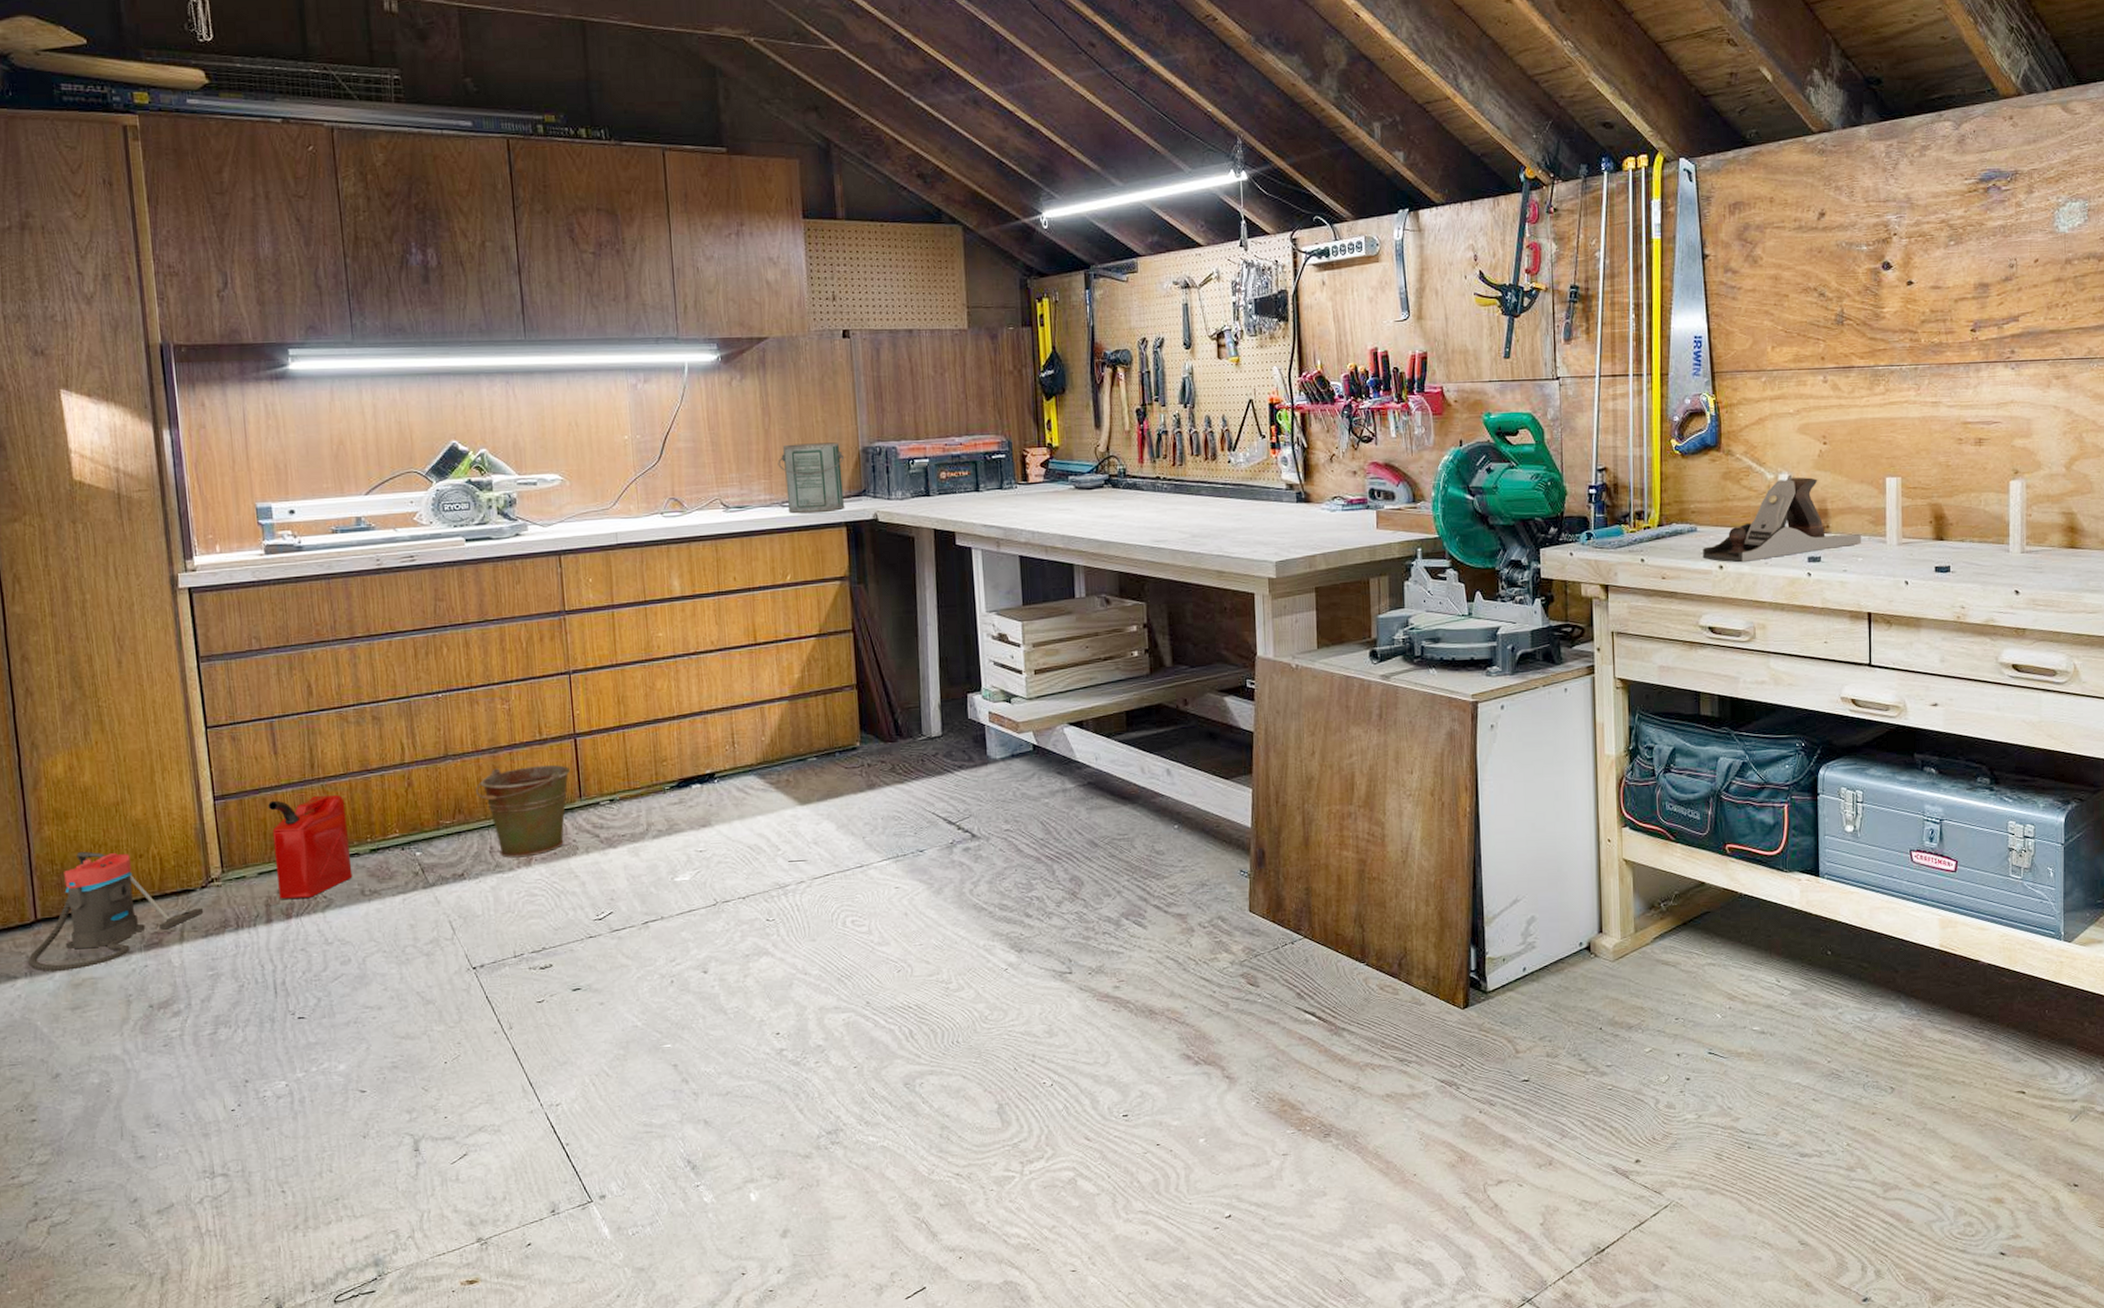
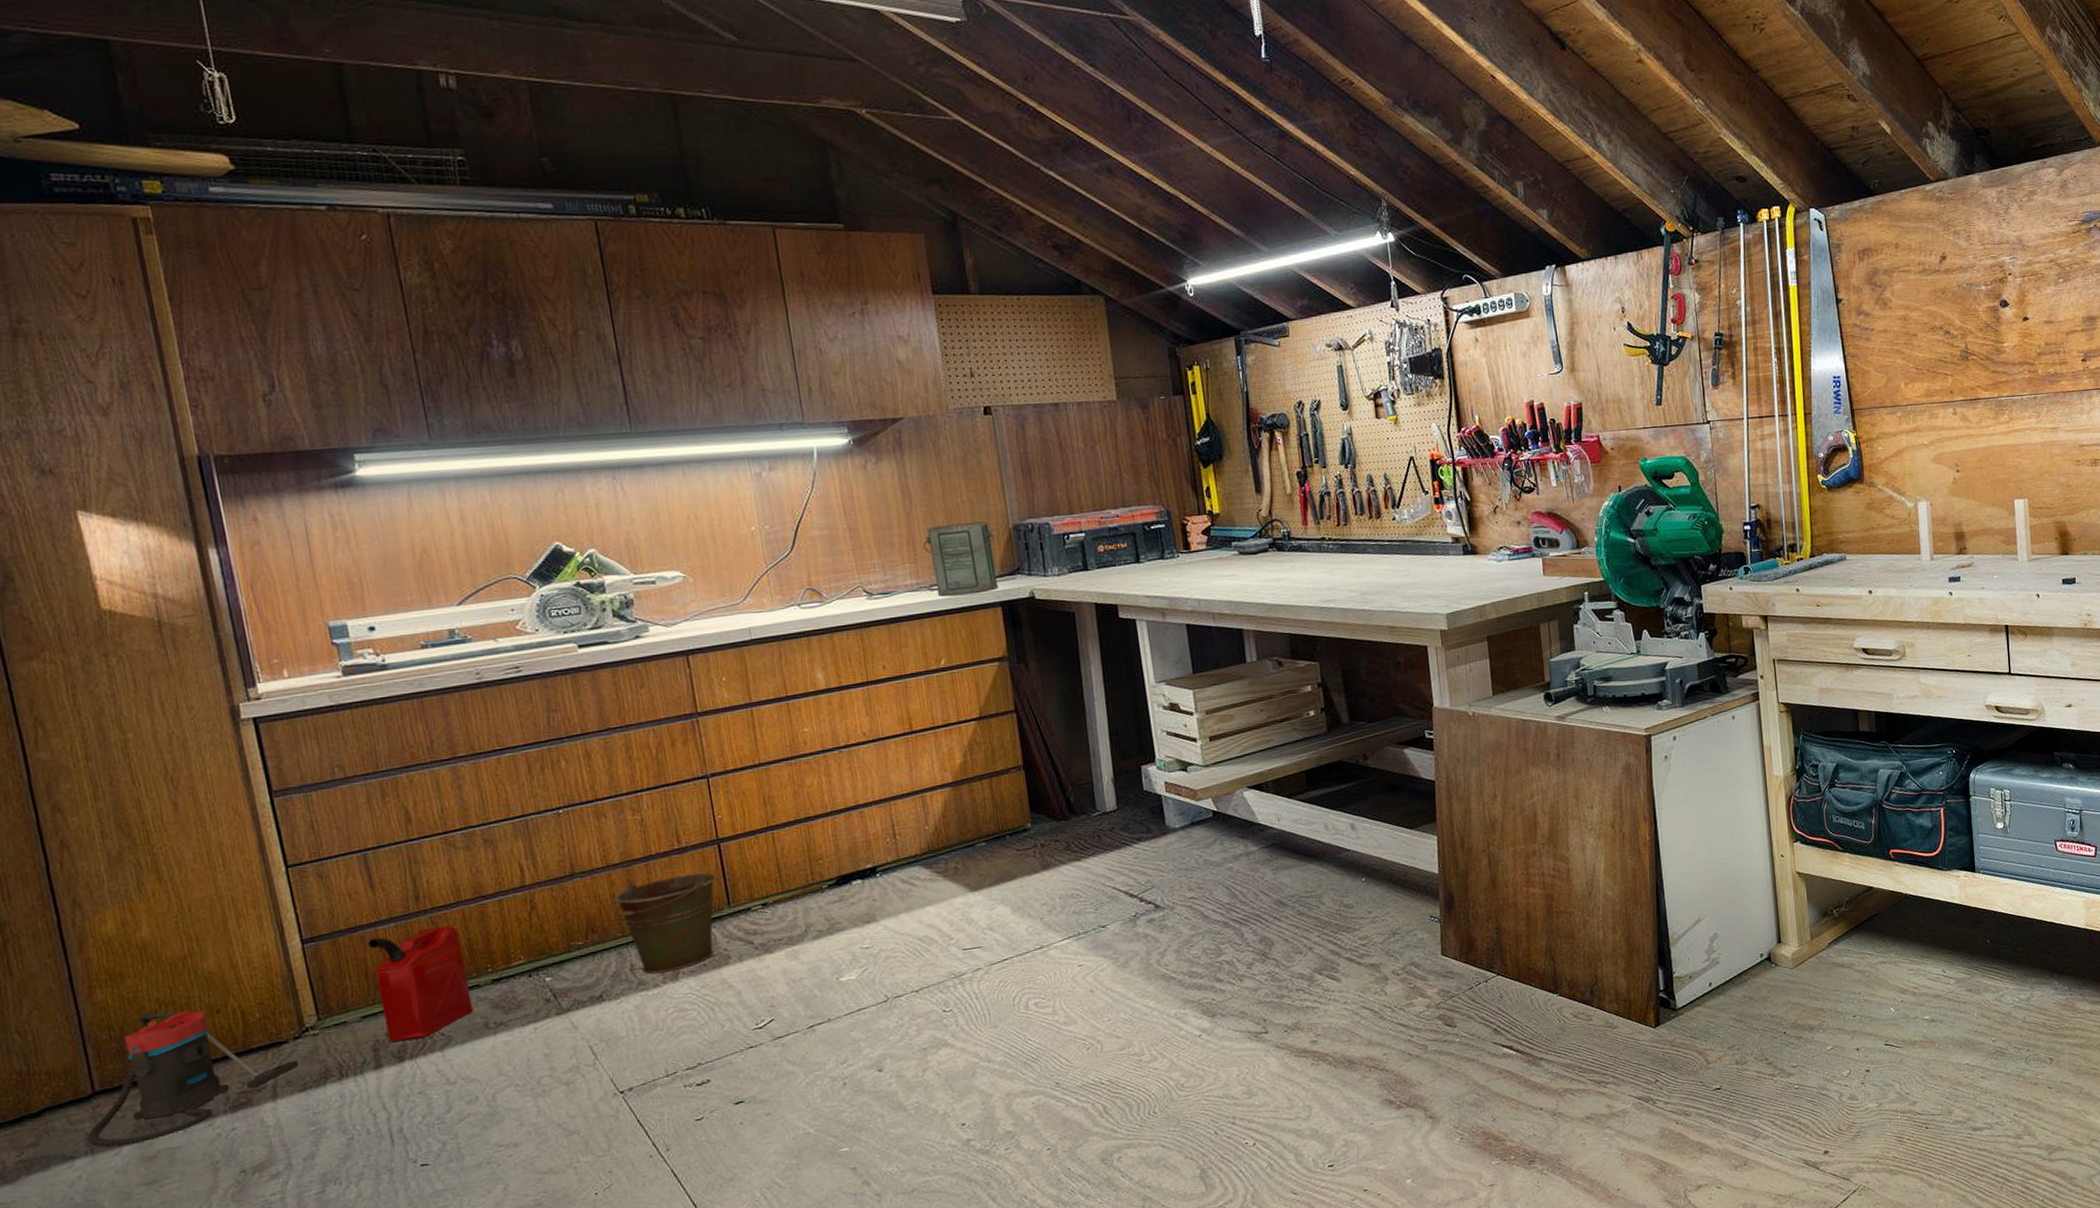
hand plane: present [1703,474,1862,563] -> none [1853,501,1996,587]

